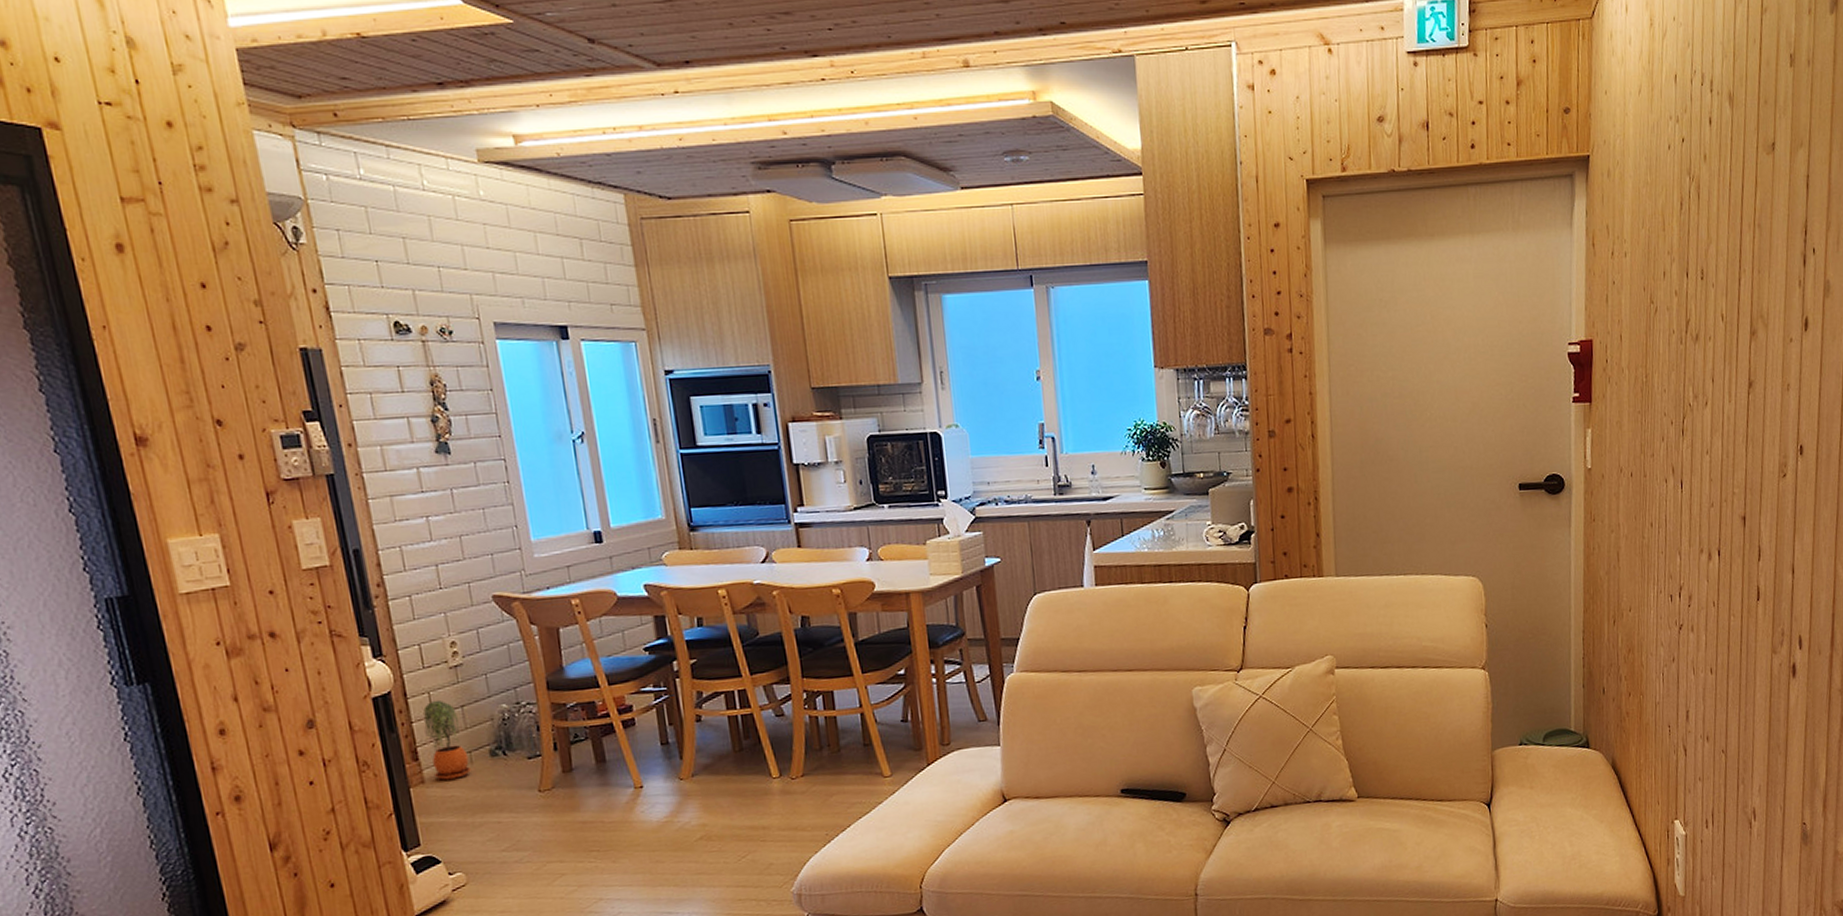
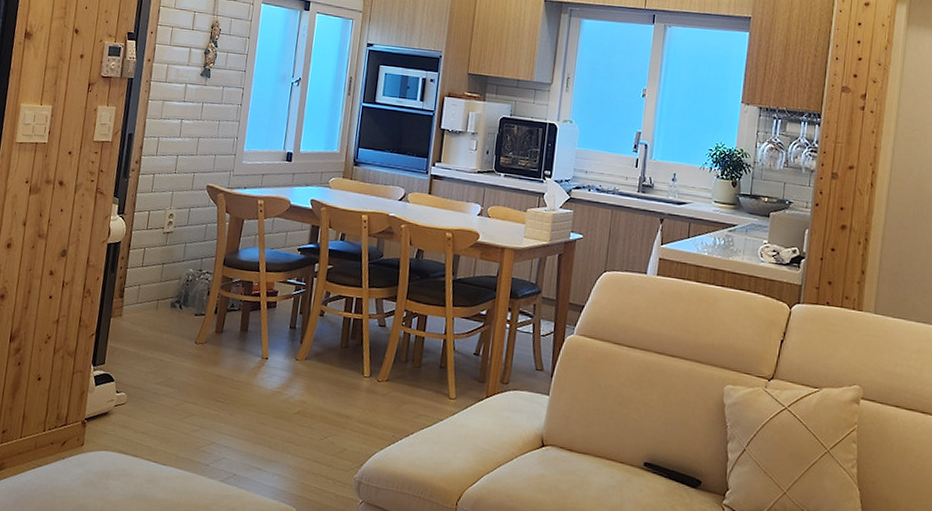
potted plant: present [423,700,471,780] -> none [130,254,158,319]

